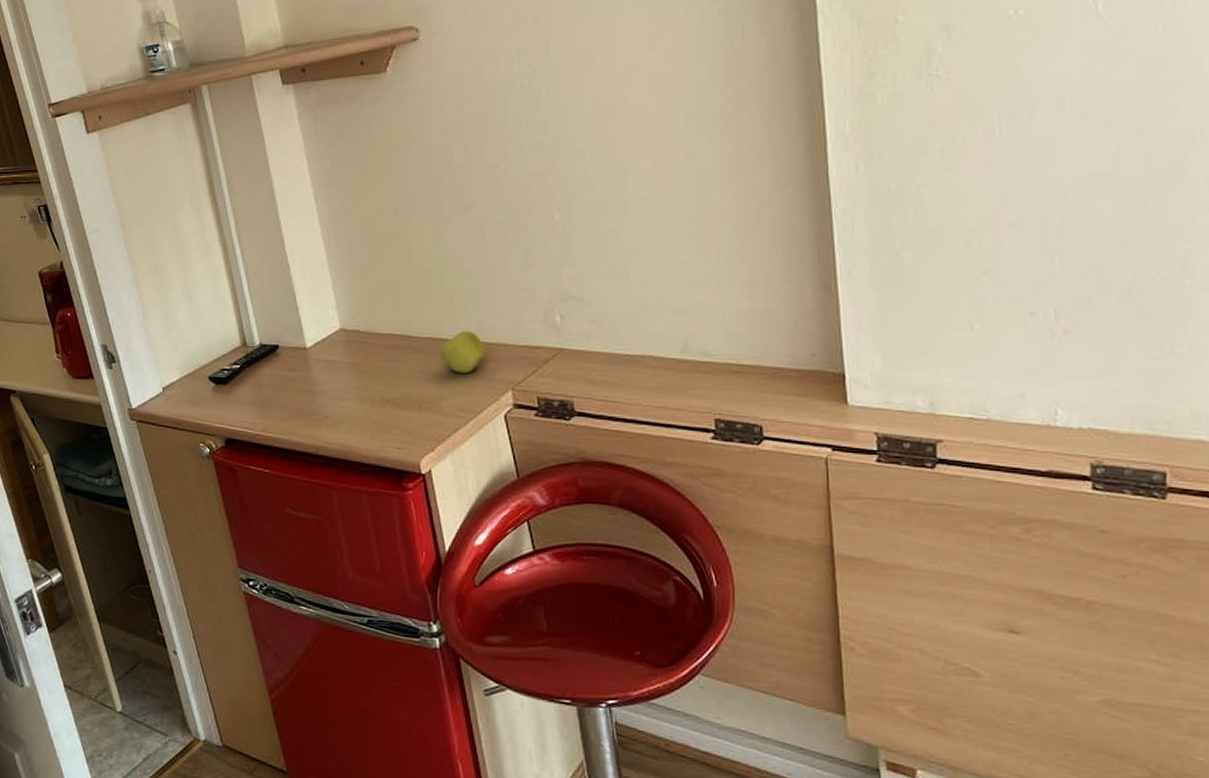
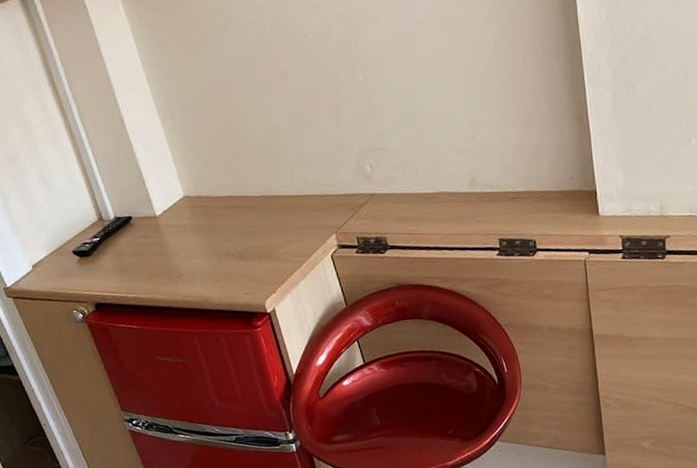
apple: present [440,330,484,373] -> none [272,186,310,224]

